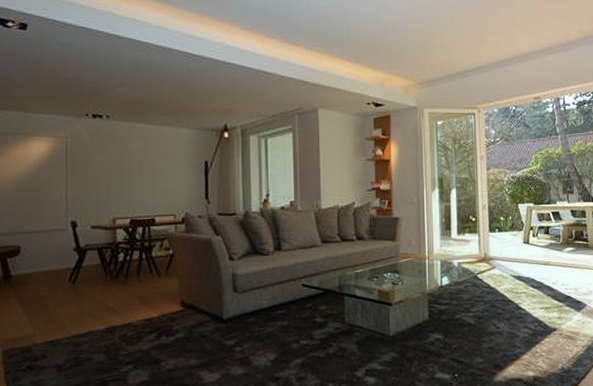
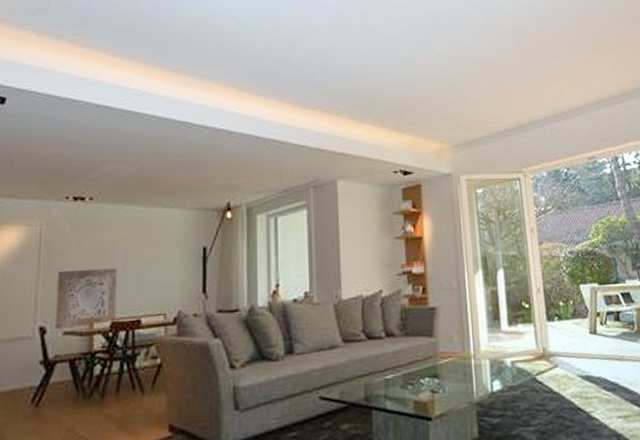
relief panel: none [83,175,134,224] -> present [54,267,118,330]

